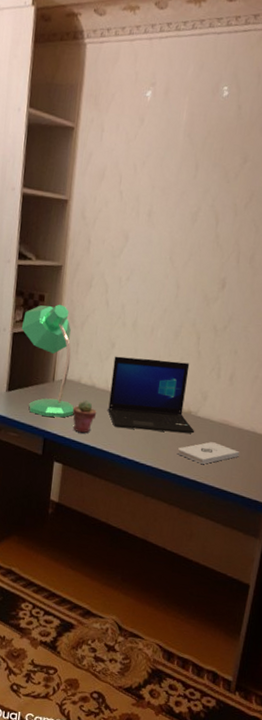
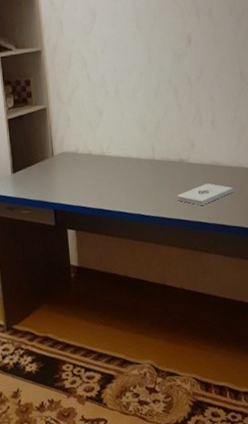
desk lamp: present [21,304,75,418] -> none [14,85,77,190]
potted succulent: present [72,400,97,433] -> none [75,168,98,199]
laptop: present [108,356,195,434] -> none [104,116,190,188]

